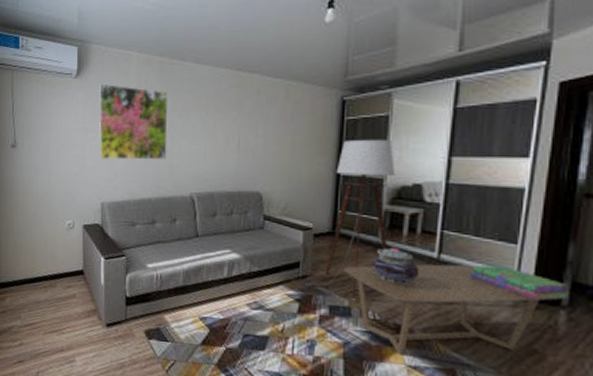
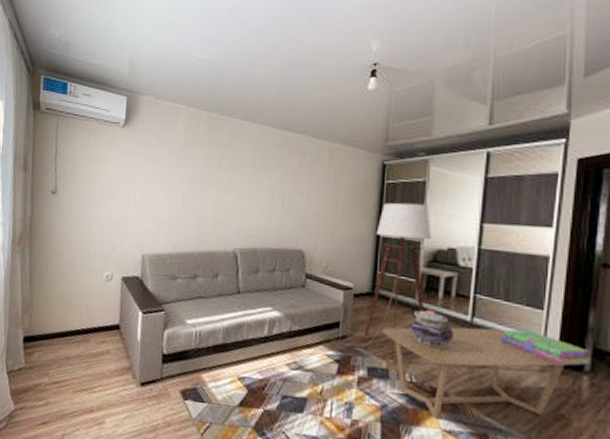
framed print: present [99,83,168,160] -> none [143,134,215,214]

